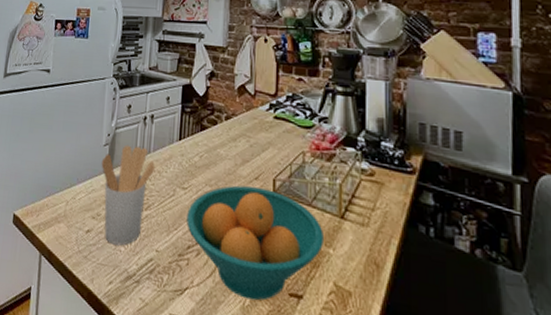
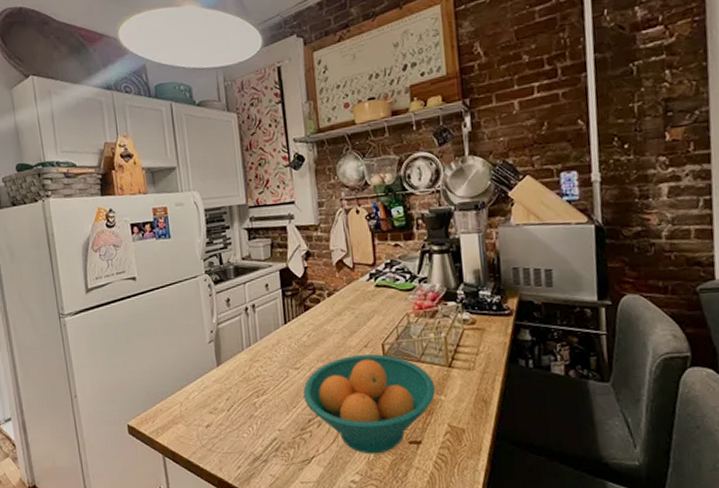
utensil holder: present [101,145,156,246] -> none [209,337,265,433]

